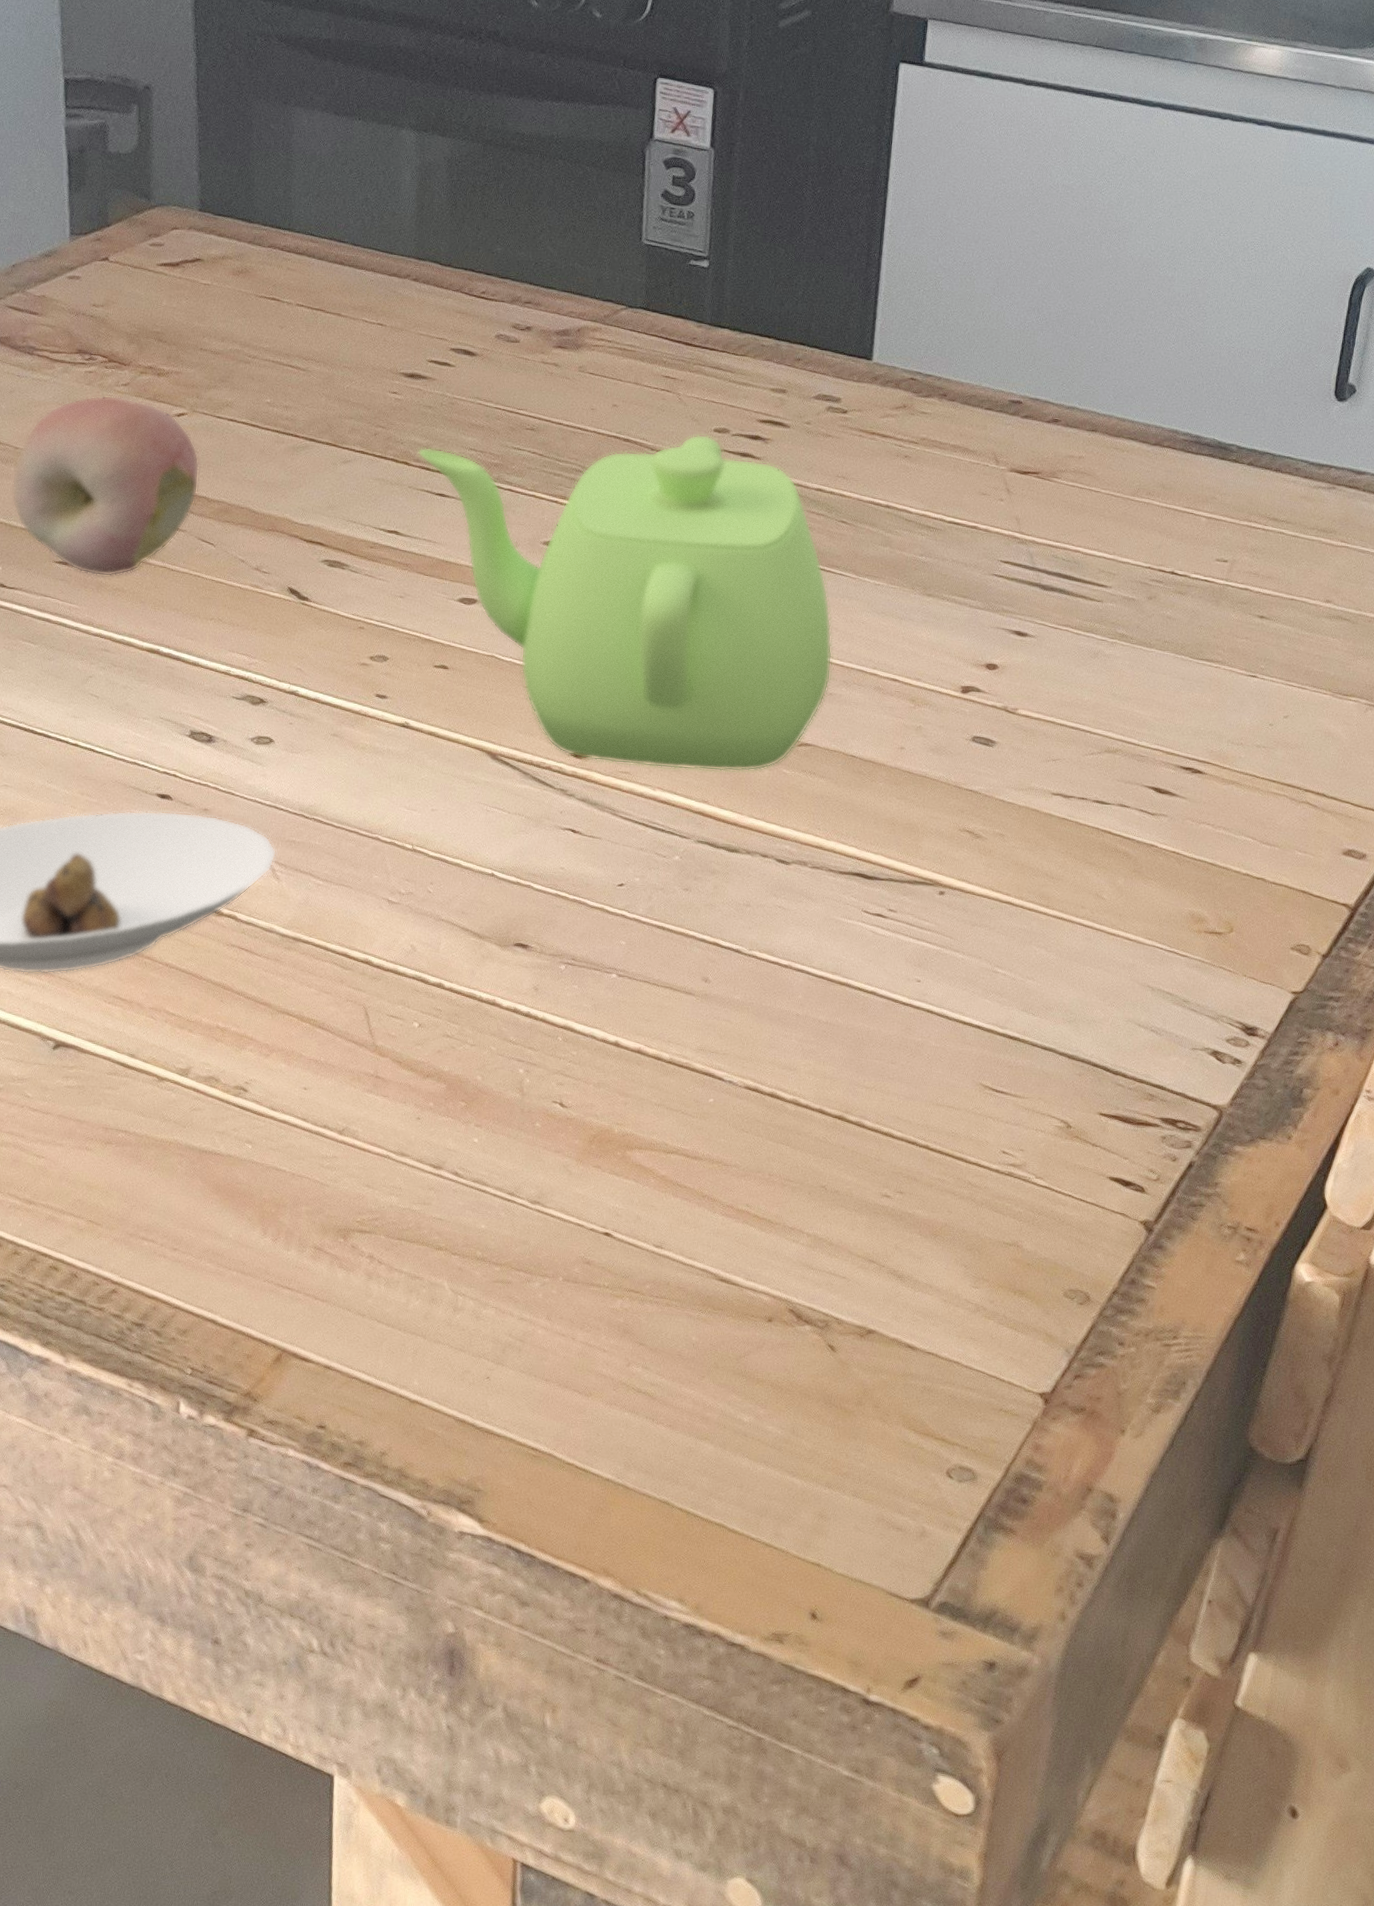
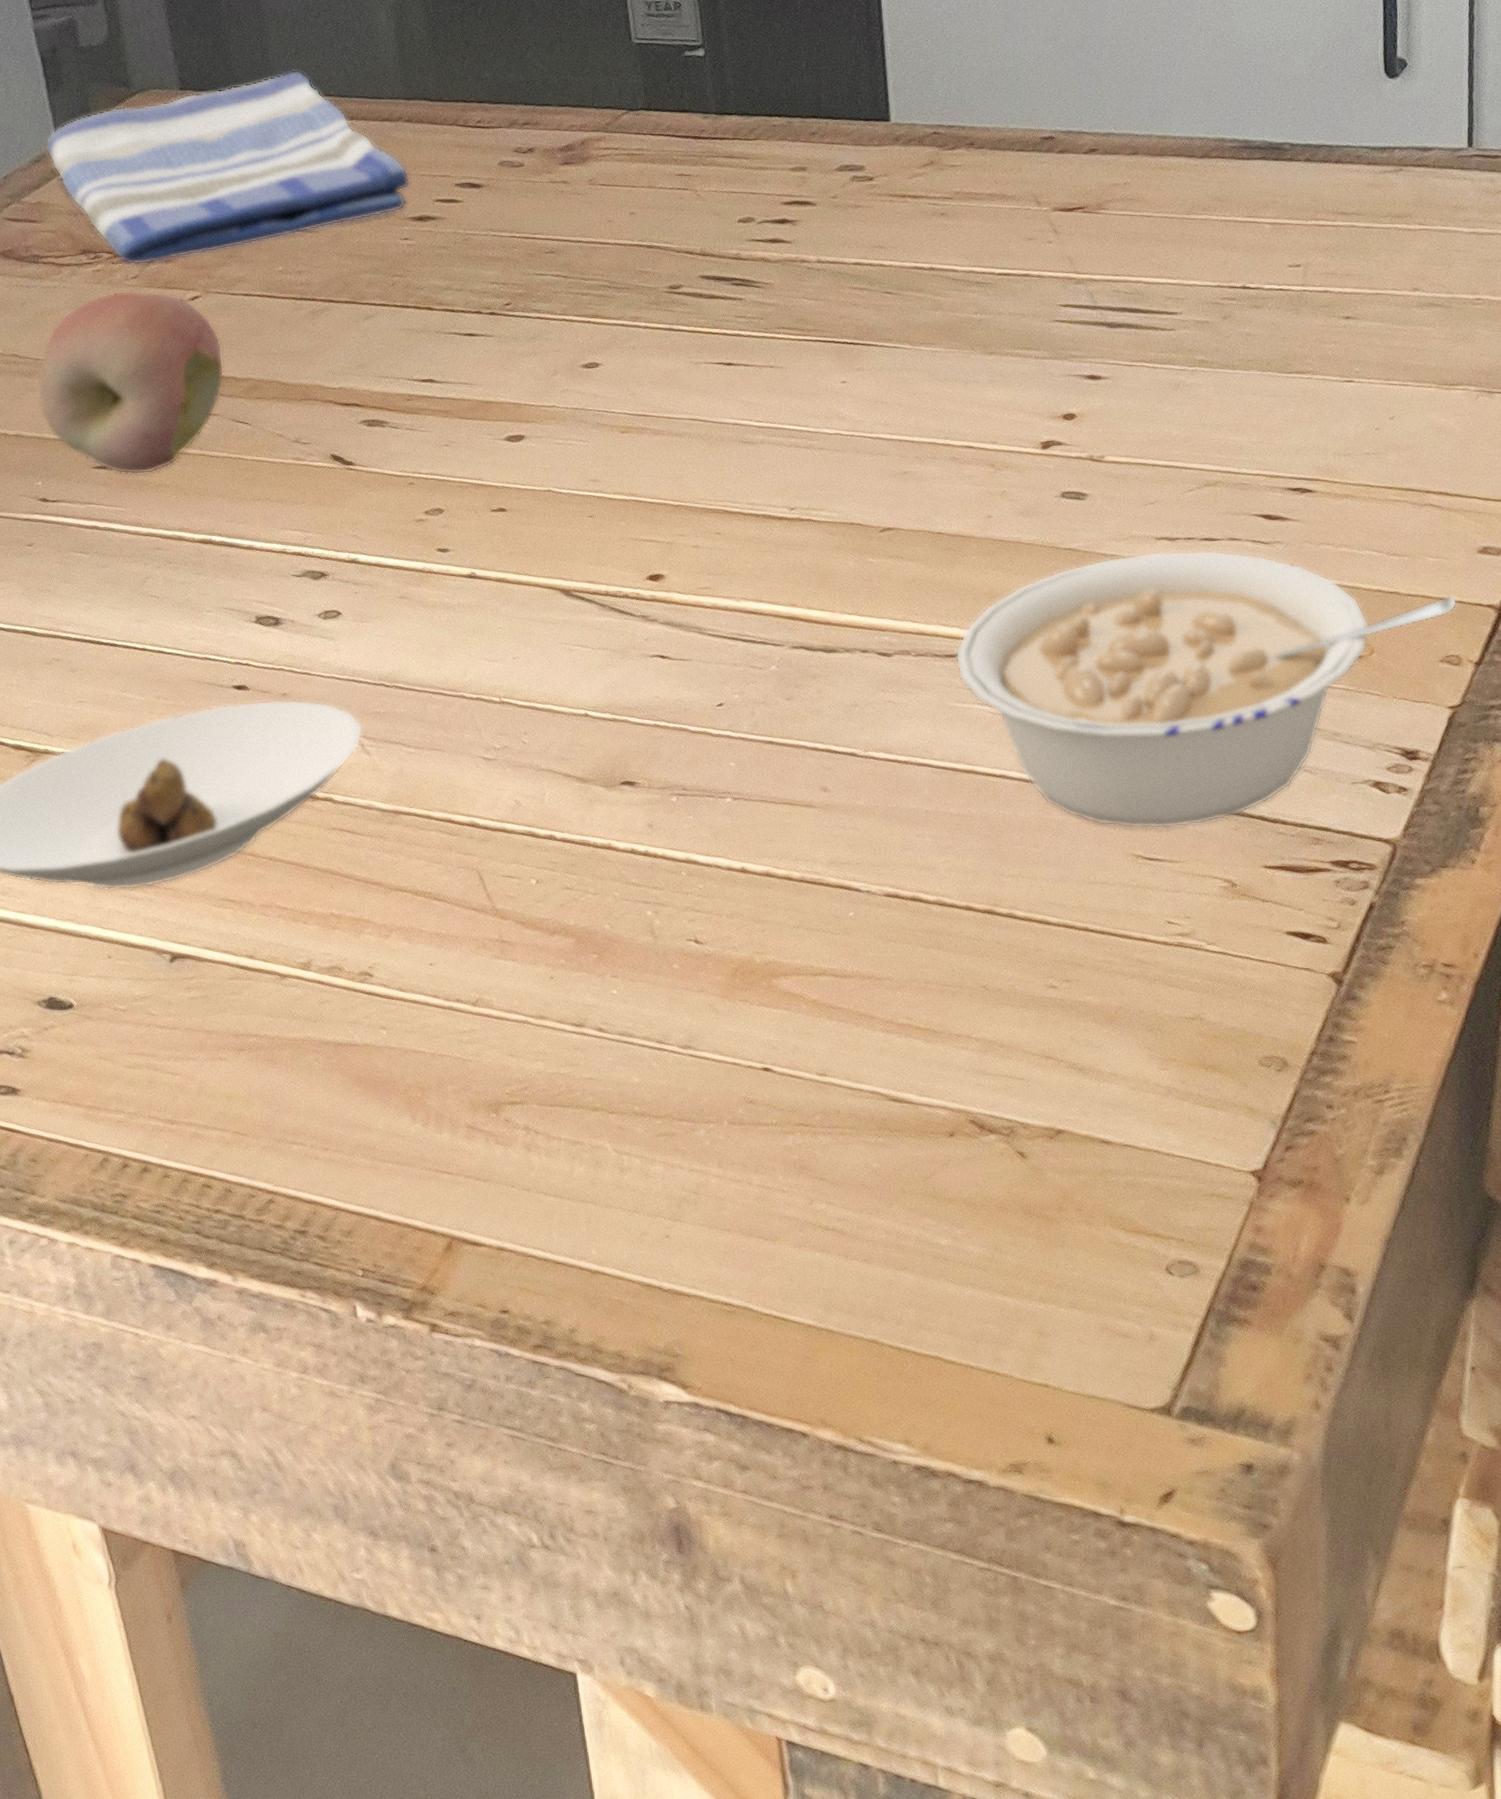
dish towel: none [58,211,409,375] -> present [45,70,411,265]
teapot: present [417,434,833,772] -> none [439,227,903,581]
legume: none [848,804,1317,1066] -> present [955,550,1458,829]

